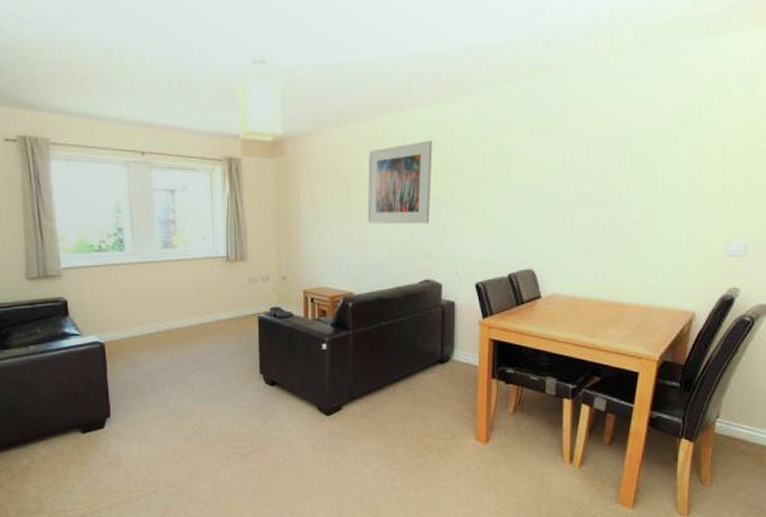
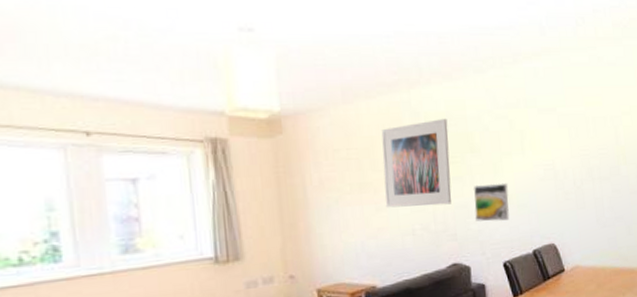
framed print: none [450,205,488,243] -> present [474,183,510,222]

